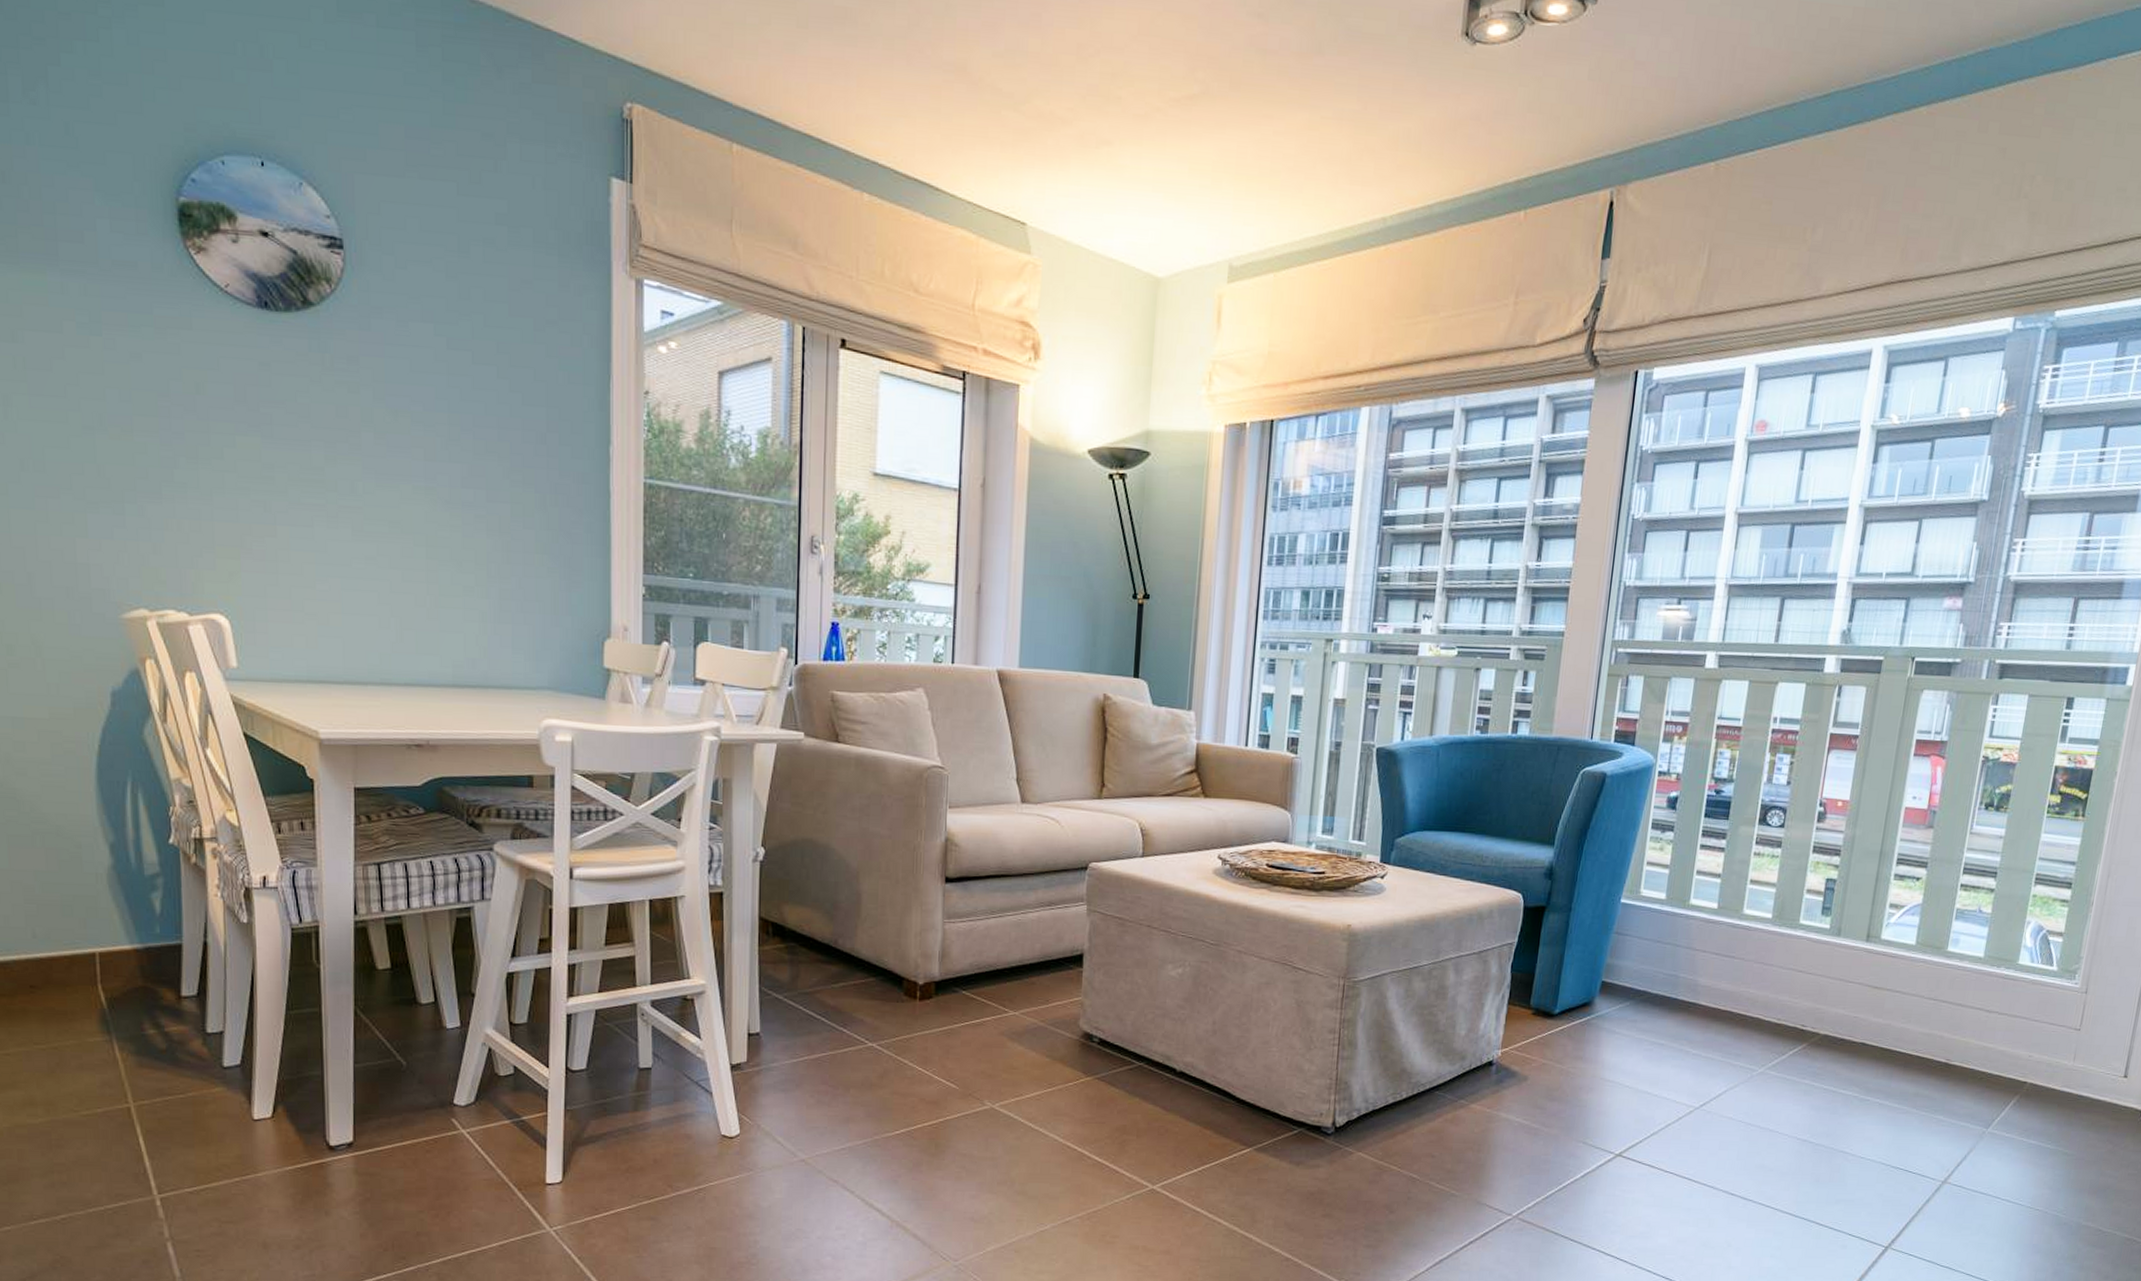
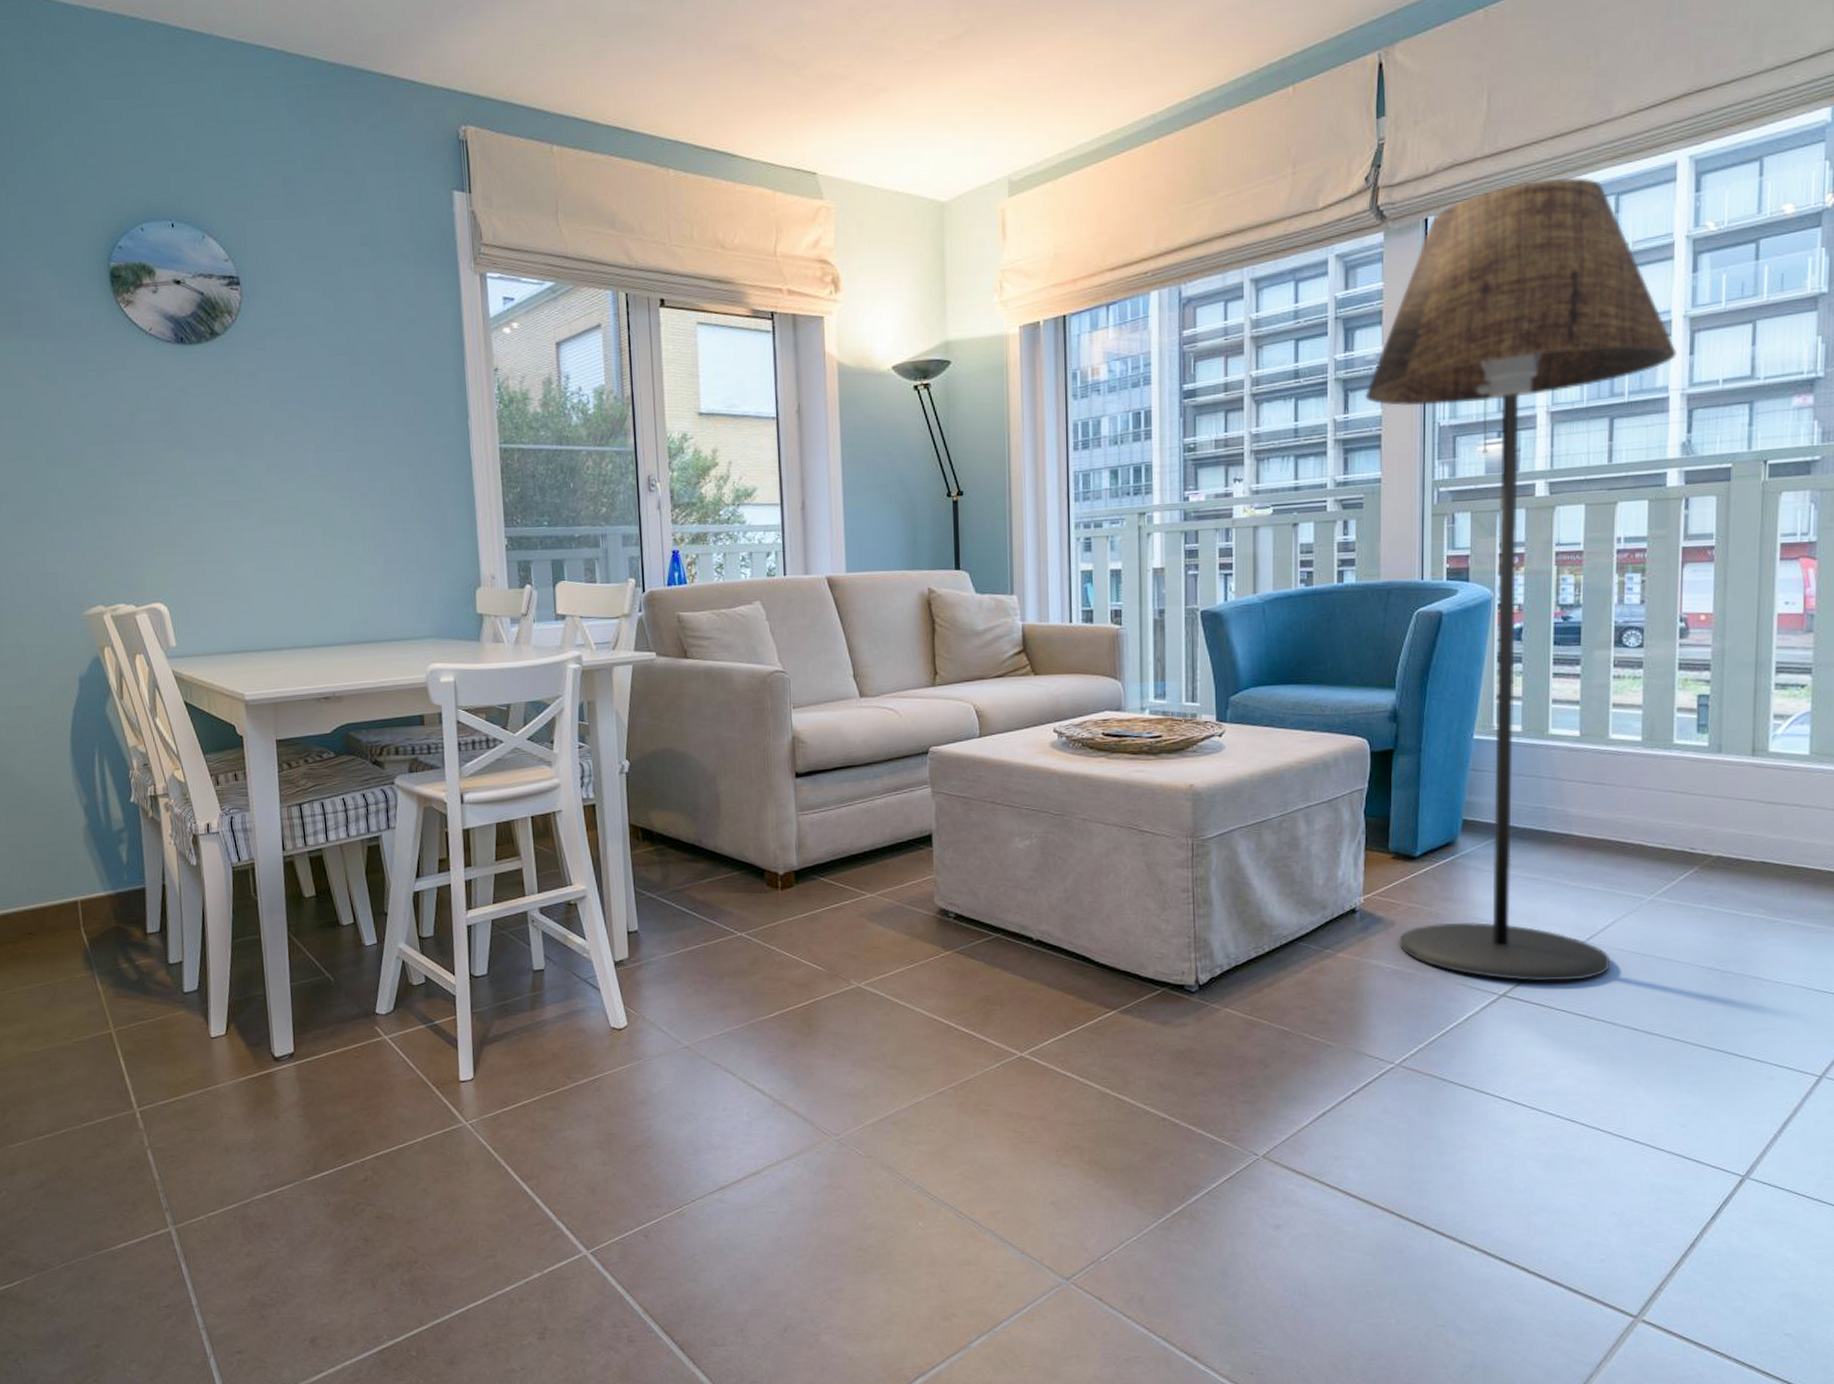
floor lamp: none [1529,348,1850,1145] -> present [1365,177,1678,982]

